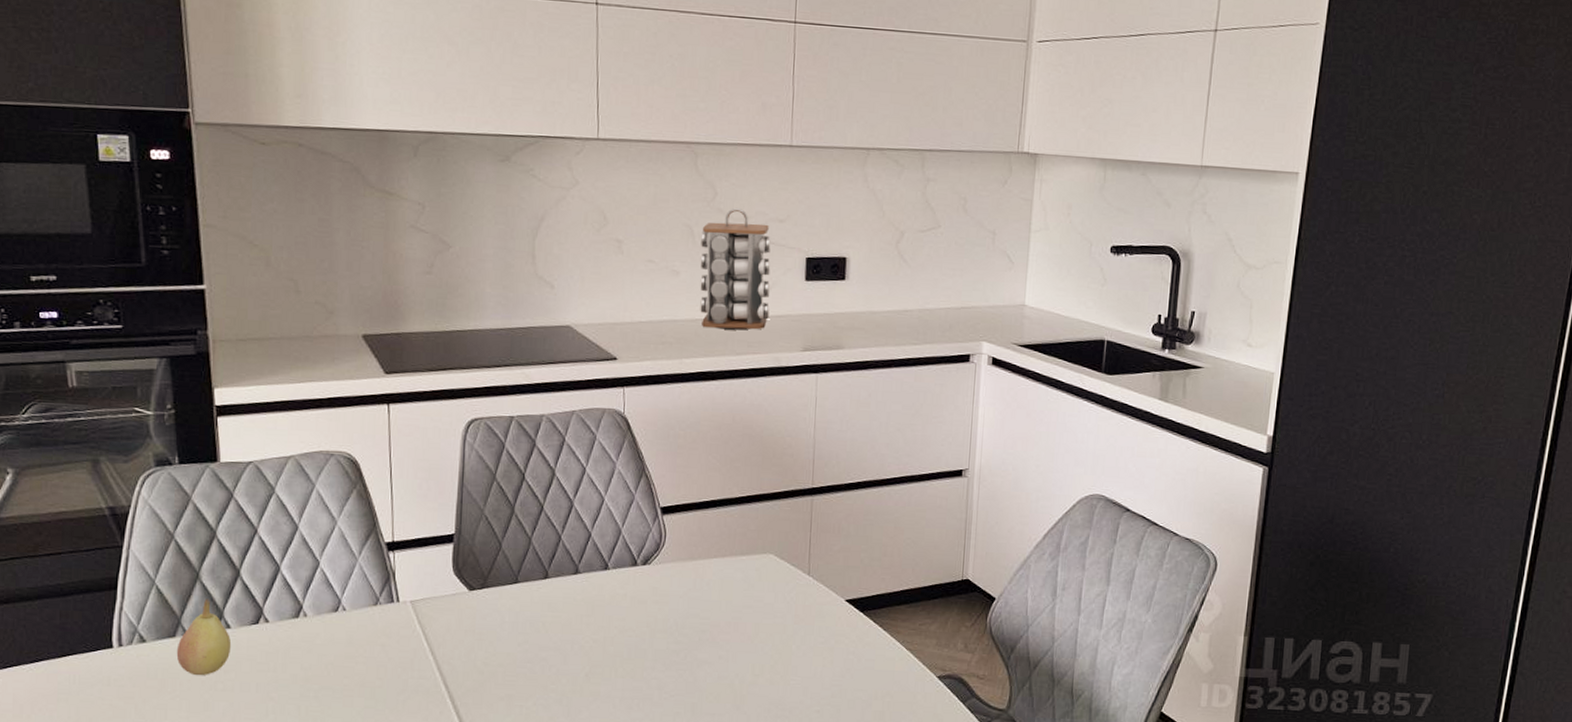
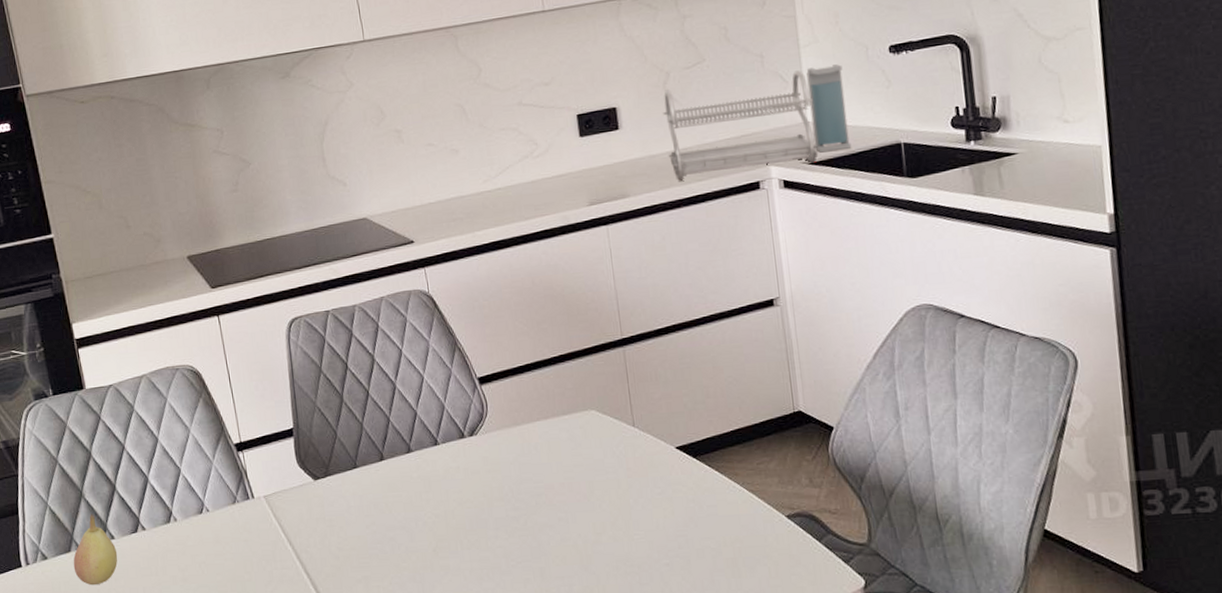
spice rack: present [700,207,771,330] -> none [473,79,551,198]
dish rack: none [888,249,1033,345] -> present [663,70,819,181]
soap dispenser: none [1027,253,1066,337] -> present [806,64,852,153]

